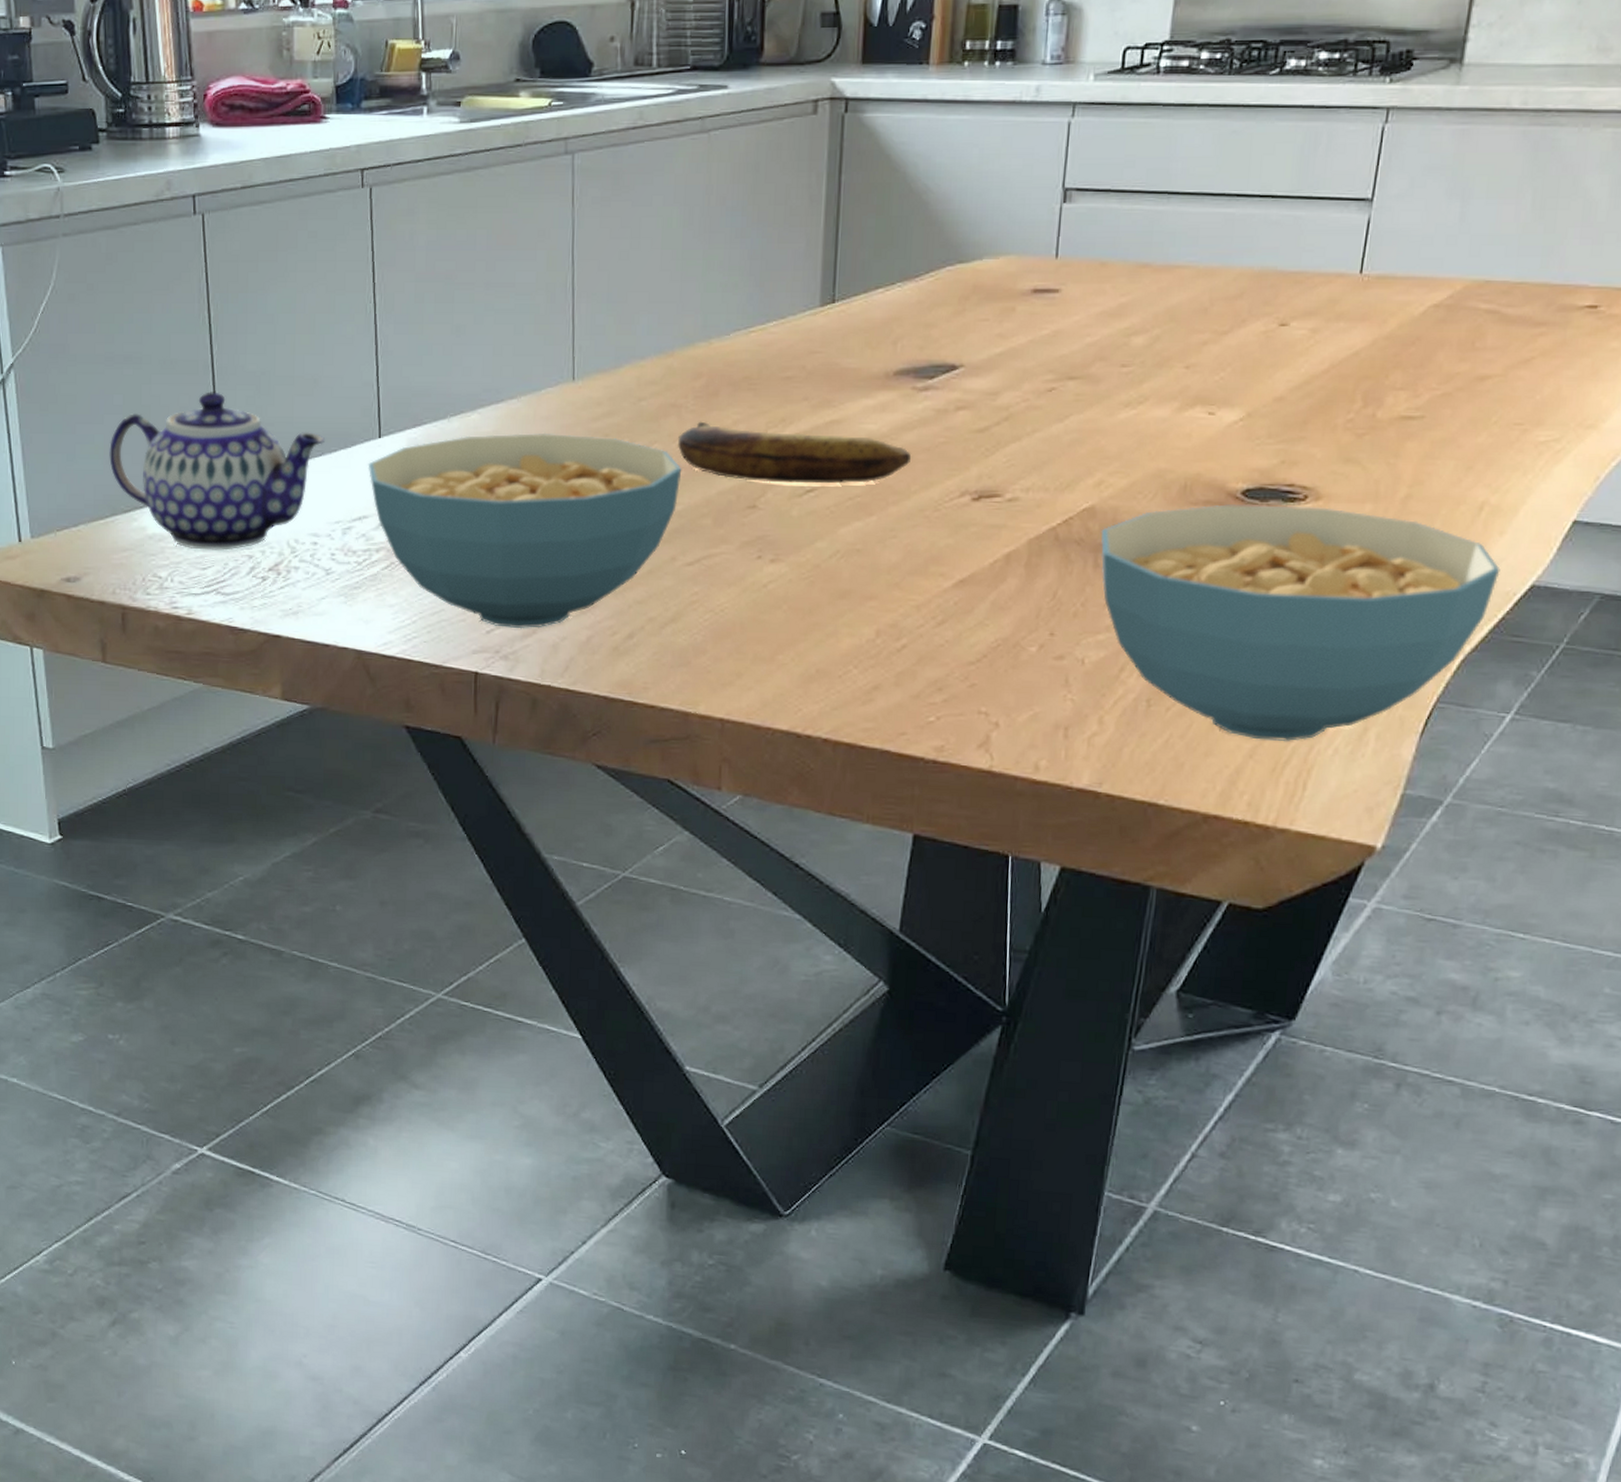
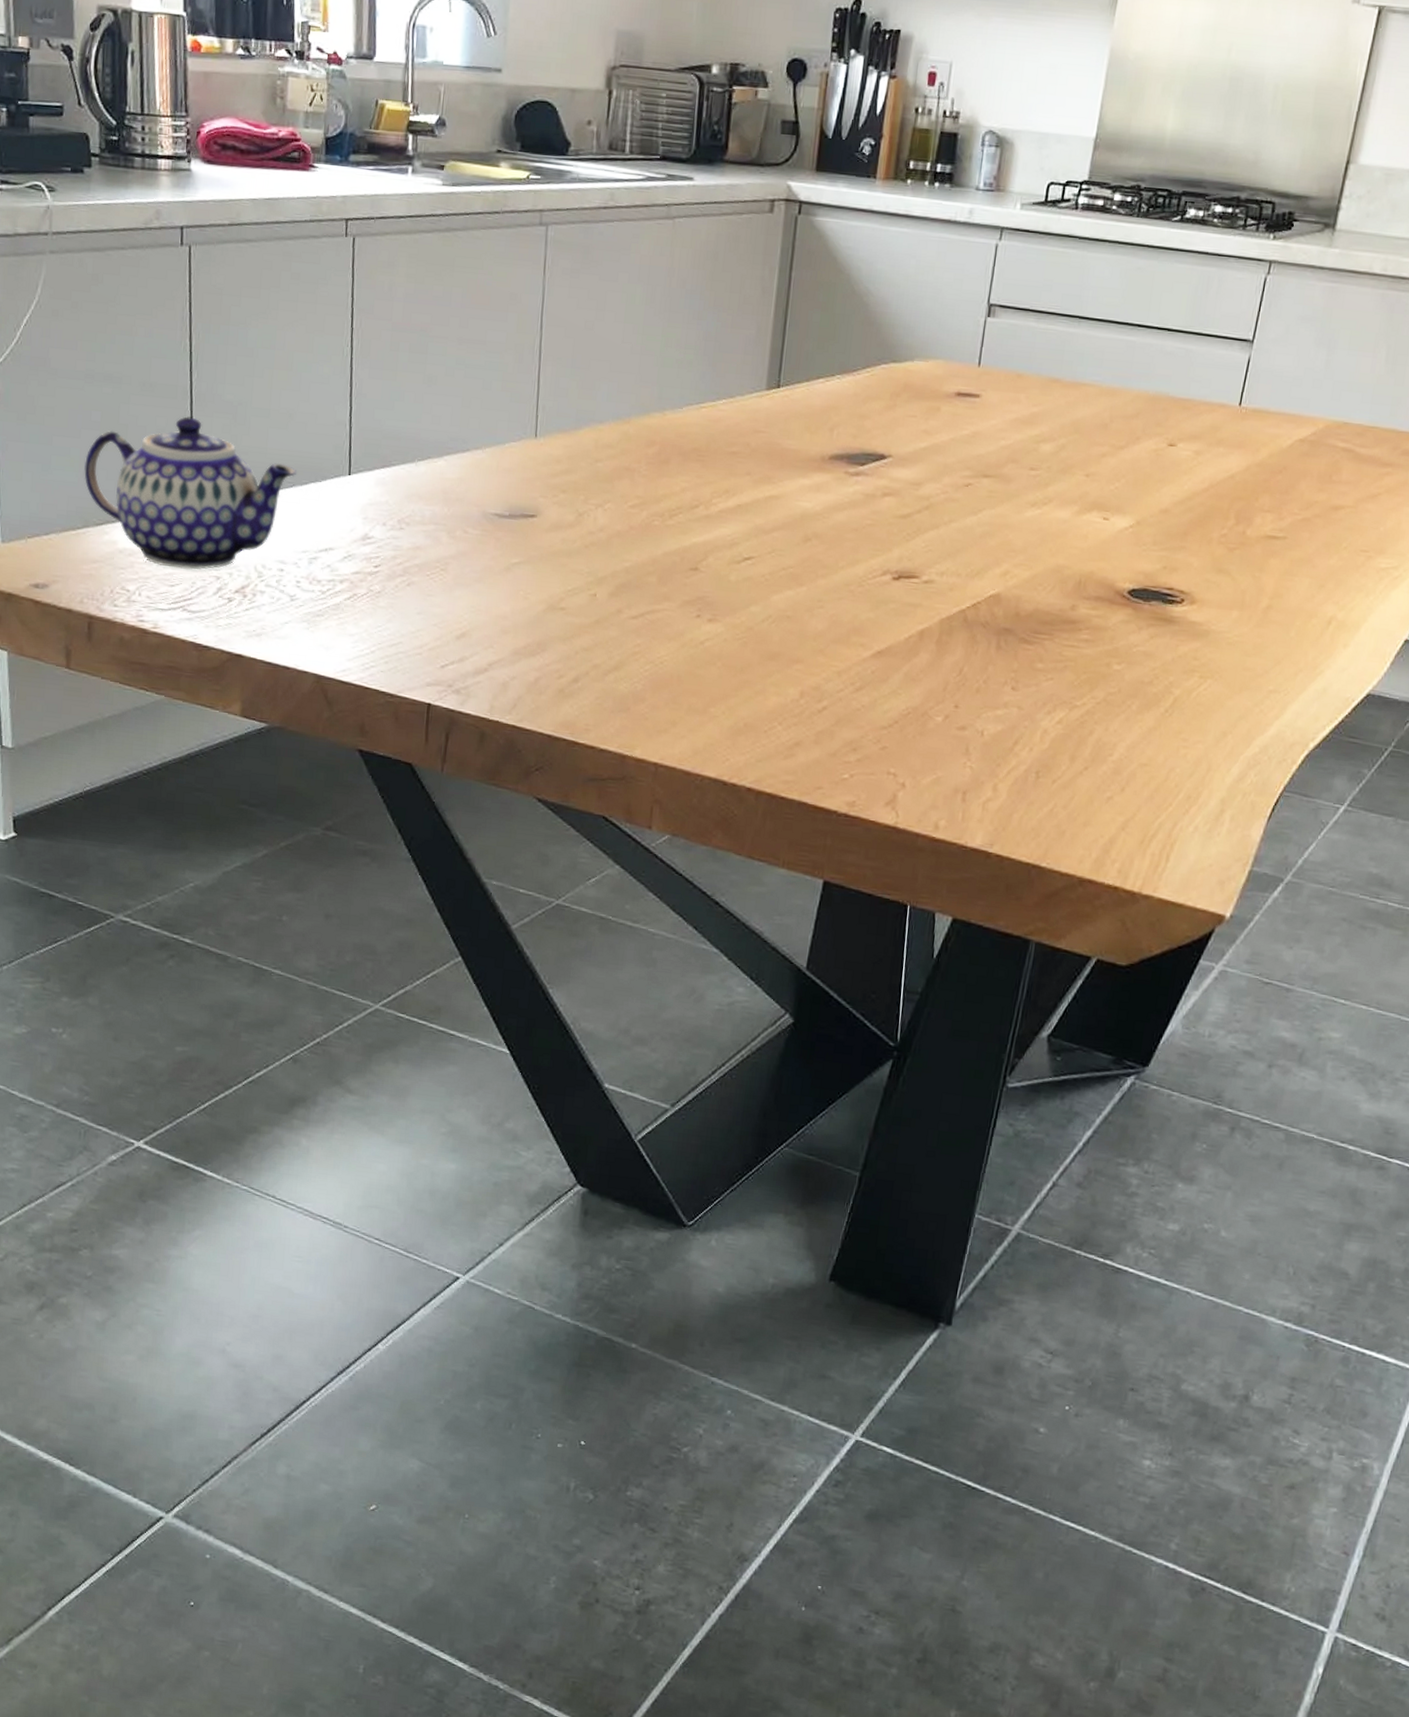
cereal bowl: present [368,432,682,629] -> none [336,480,632,667]
banana: present [677,421,912,484] -> none [629,486,841,556]
cereal bowl: present [1100,504,1501,742] -> none [1003,601,1343,818]

